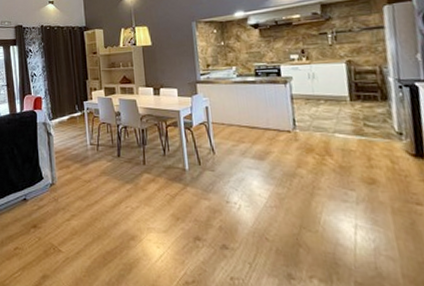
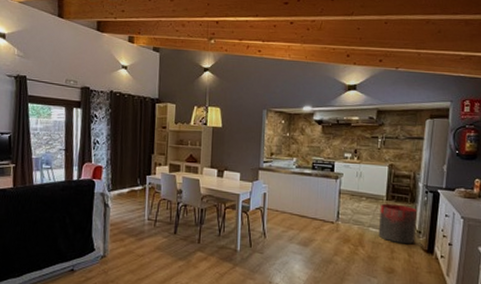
trash can: none [343,104,397,149] -> present [378,203,418,245]

